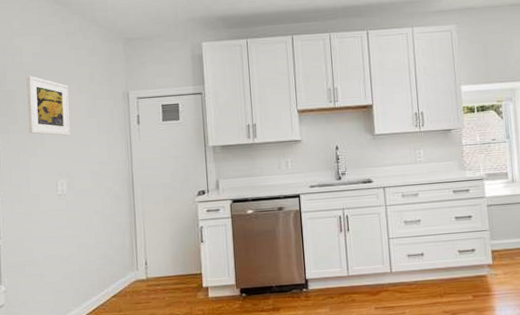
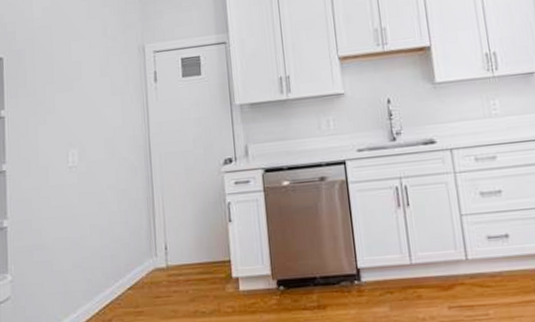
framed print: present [26,75,71,136] -> none [36,32,83,99]

